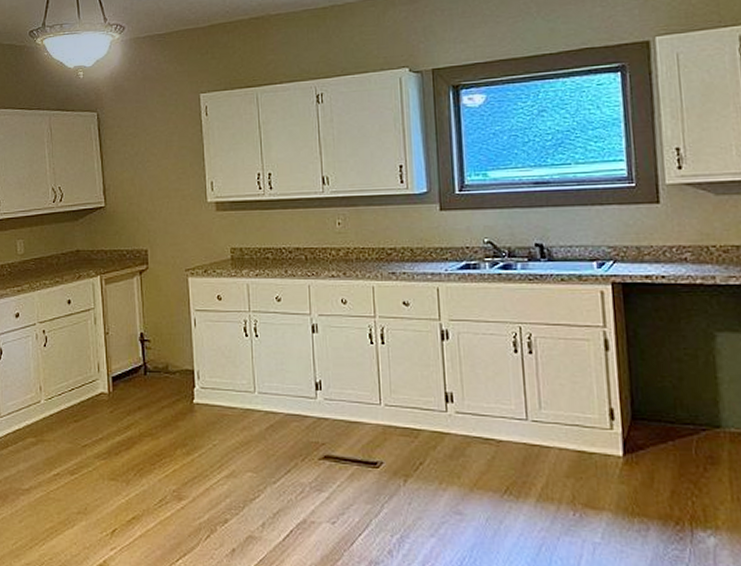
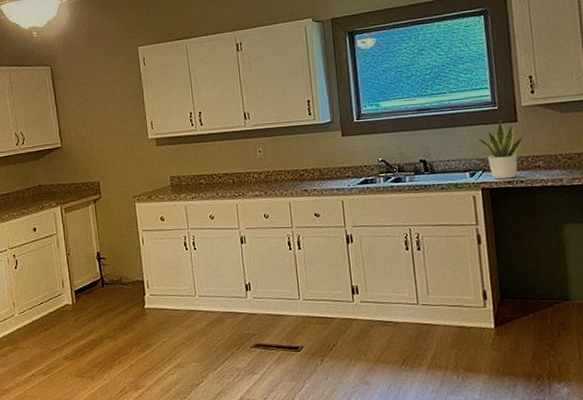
potted plant: none [608,201,667,273] -> present [477,121,523,180]

